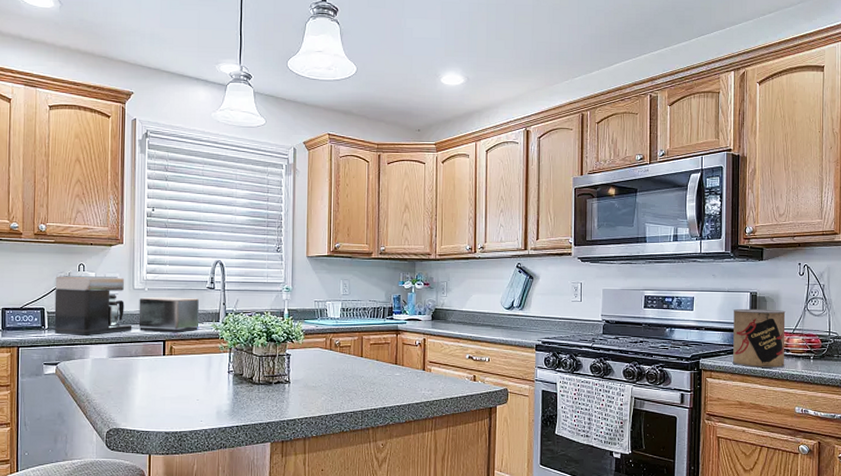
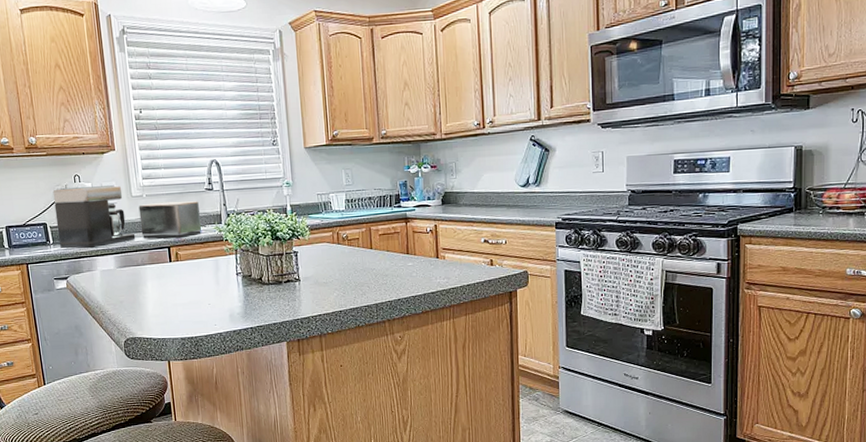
tin can: present [732,308,786,369] -> none [774,163,836,230]

